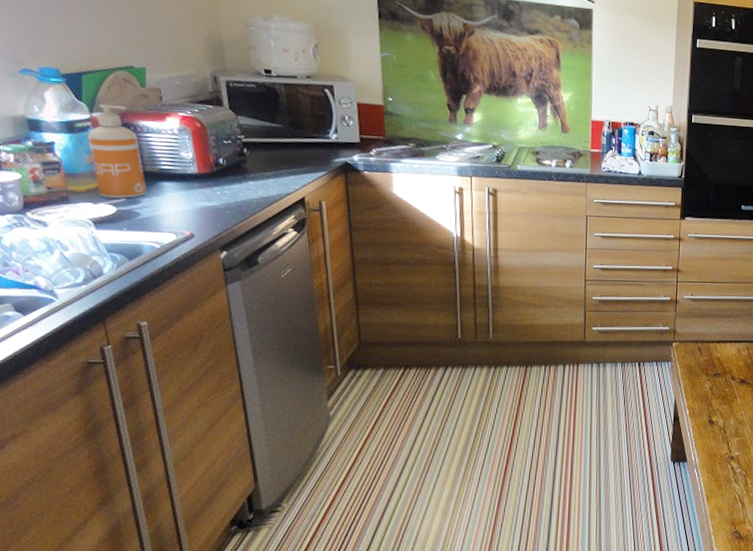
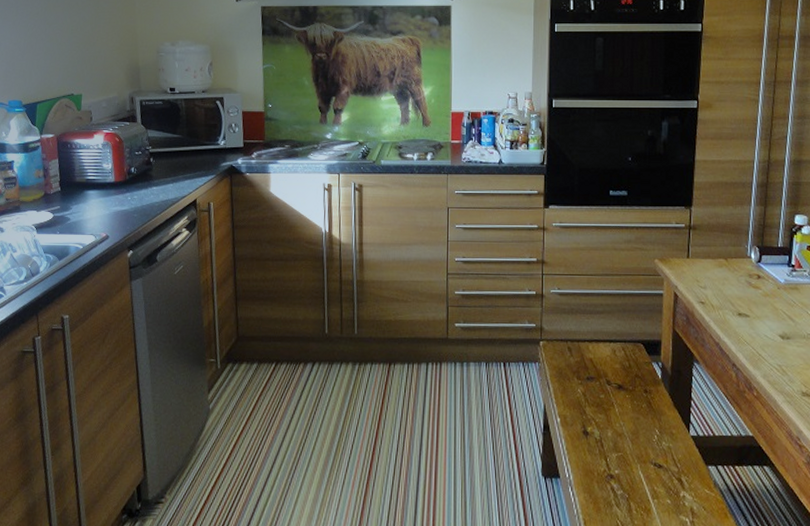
soap dispenser: present [87,103,147,199] -> none [36,126,77,206]

